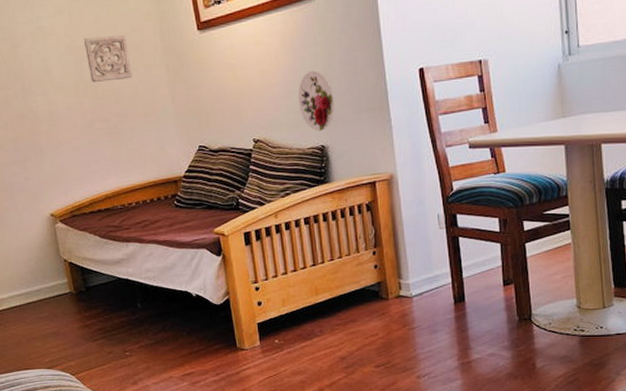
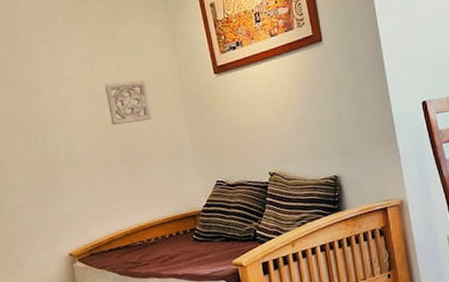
decorative plate: present [298,70,335,131] -> none [310,107,346,162]

